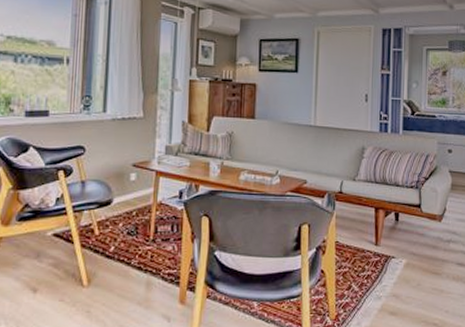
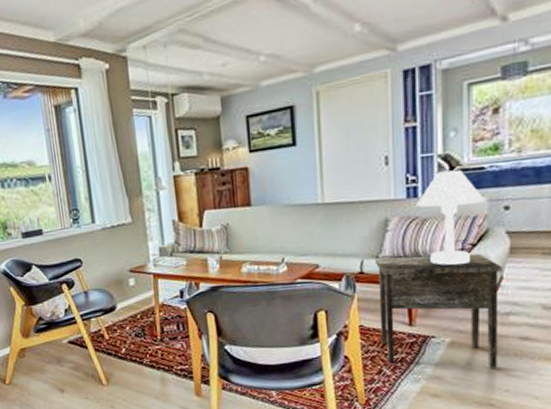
side table: none [352,181,445,290] -> present [374,253,502,368]
lamp: none [386,114,435,194] -> present [416,169,485,265]

